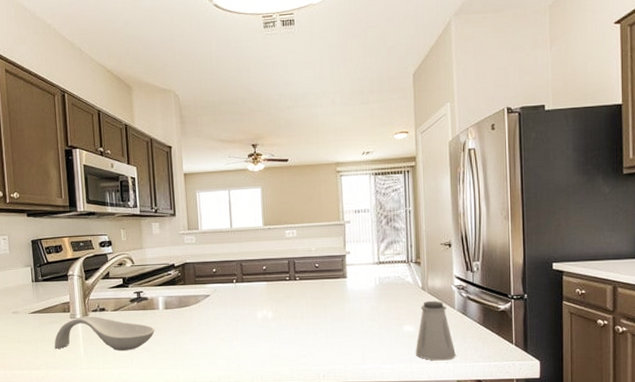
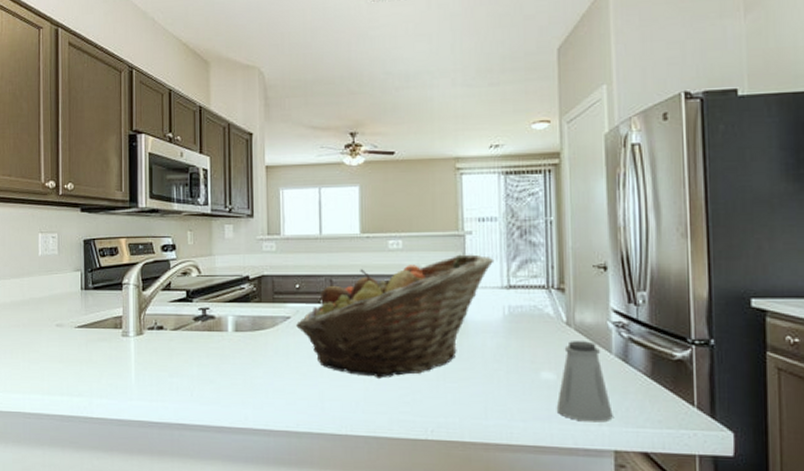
spoon rest: present [54,316,155,351] -> none [101,334,221,380]
fruit basket: none [215,239,368,339] -> present [296,254,495,378]

